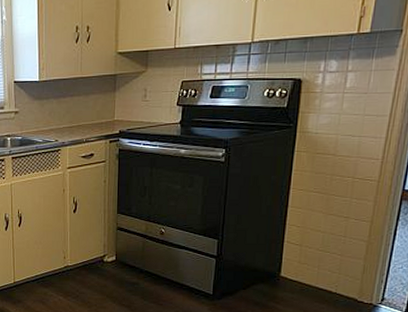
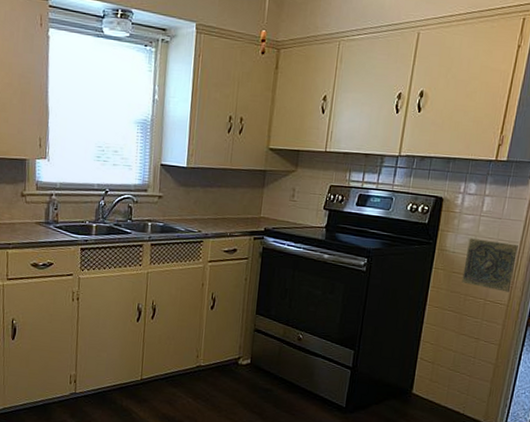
decorative tile: none [327,117,388,168] -> present [462,238,518,292]

